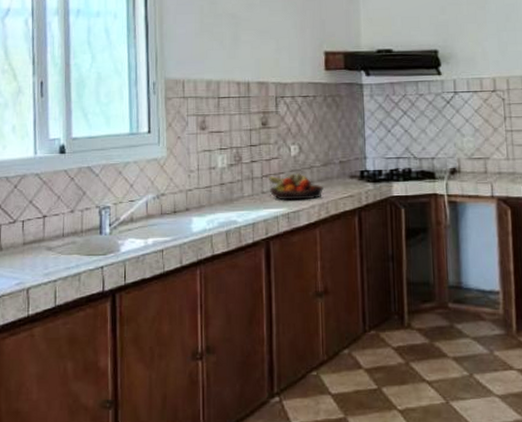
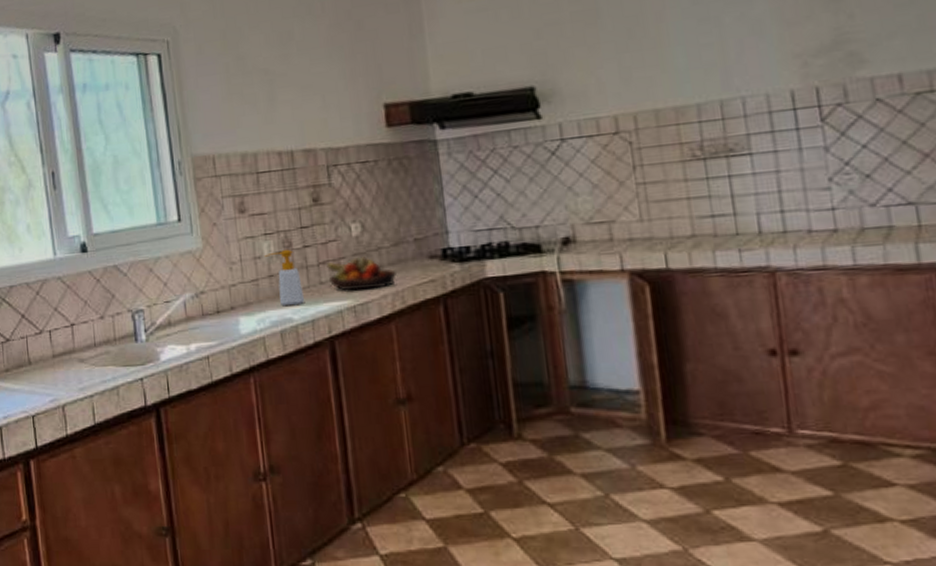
soap bottle: none [218,162,249,210] -> present [264,249,305,307]

